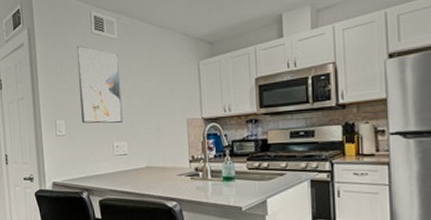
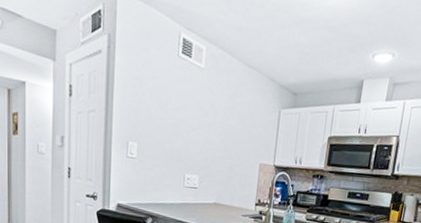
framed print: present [76,45,123,124] -> none [156,65,203,157]

